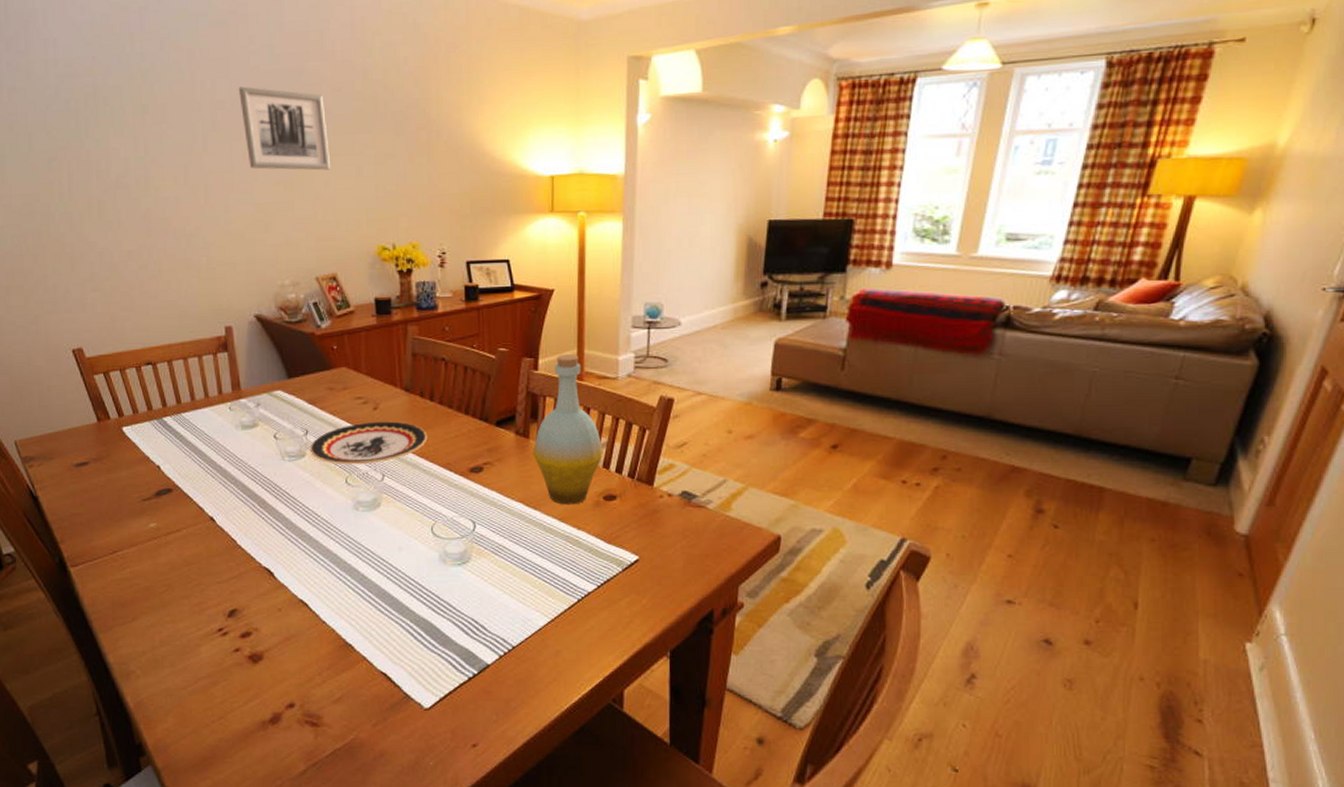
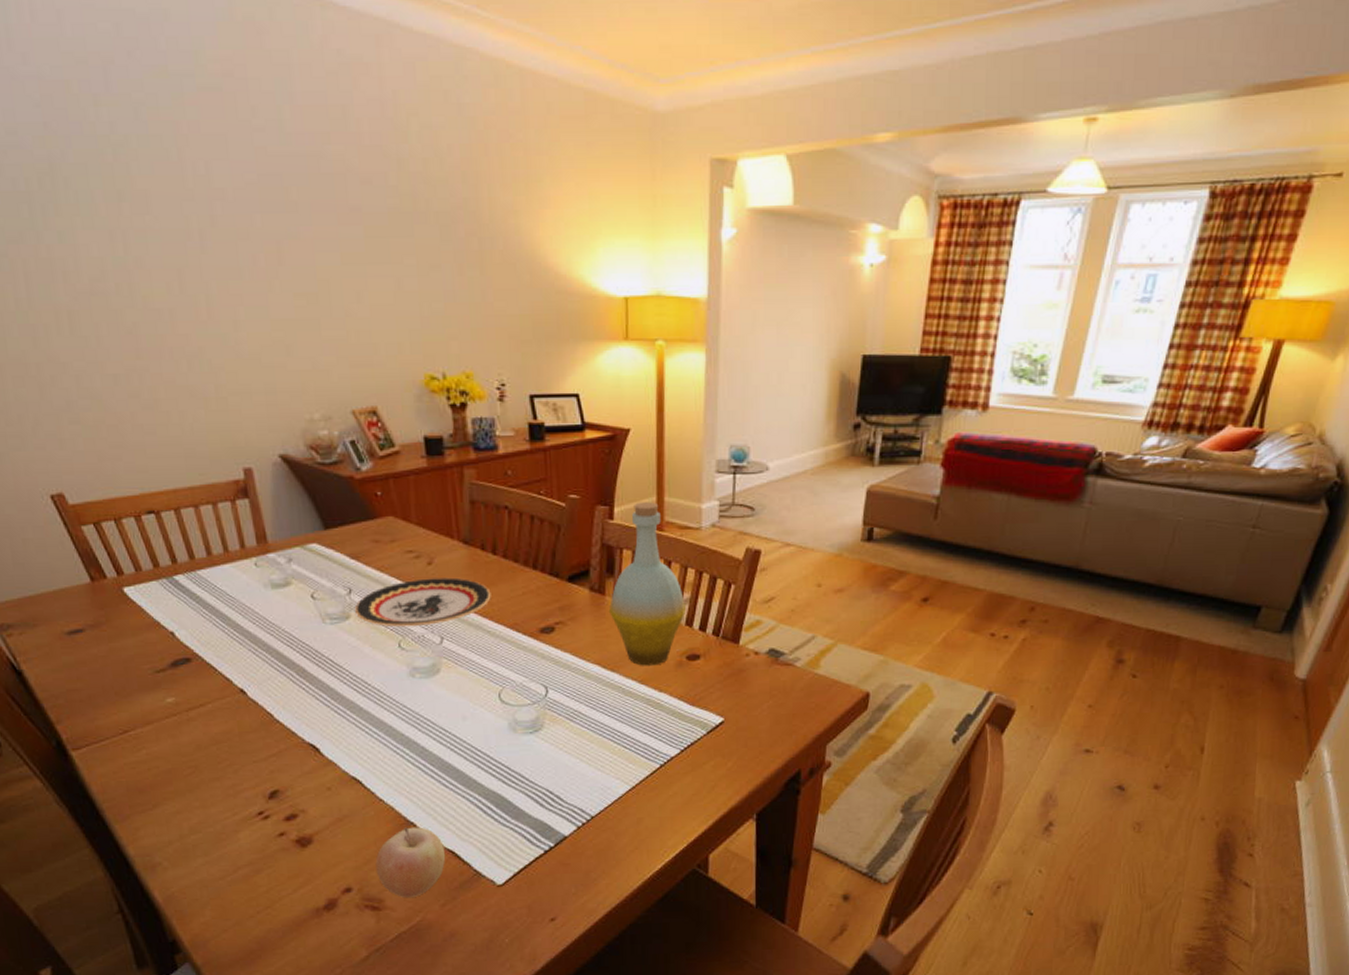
wall art: present [238,86,331,171] -> none [240,172,364,282]
fruit: none [316,649,379,716] -> present [375,827,446,897]

